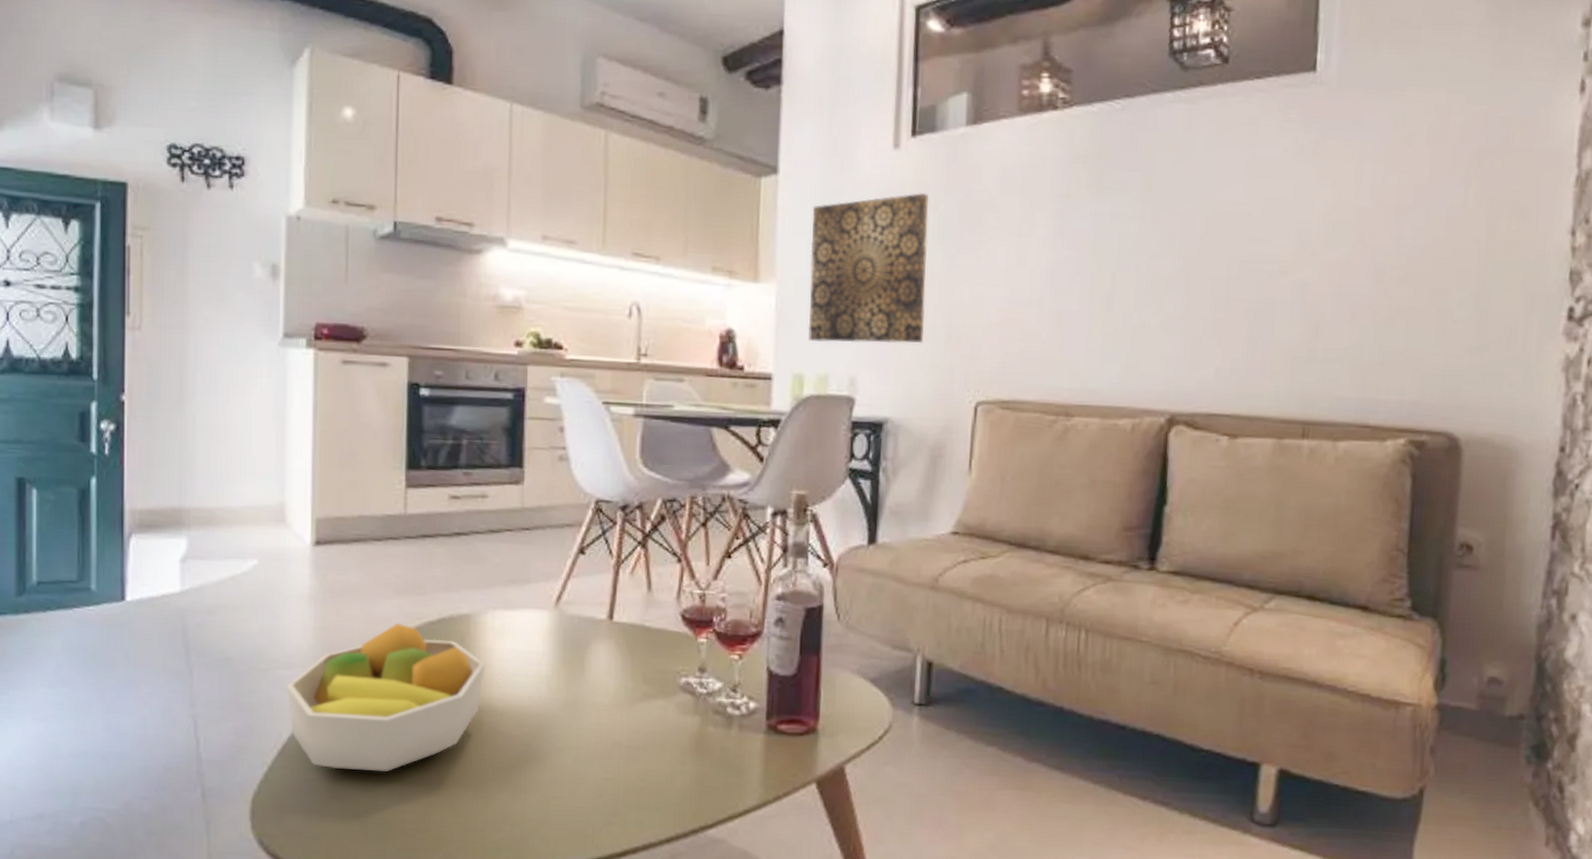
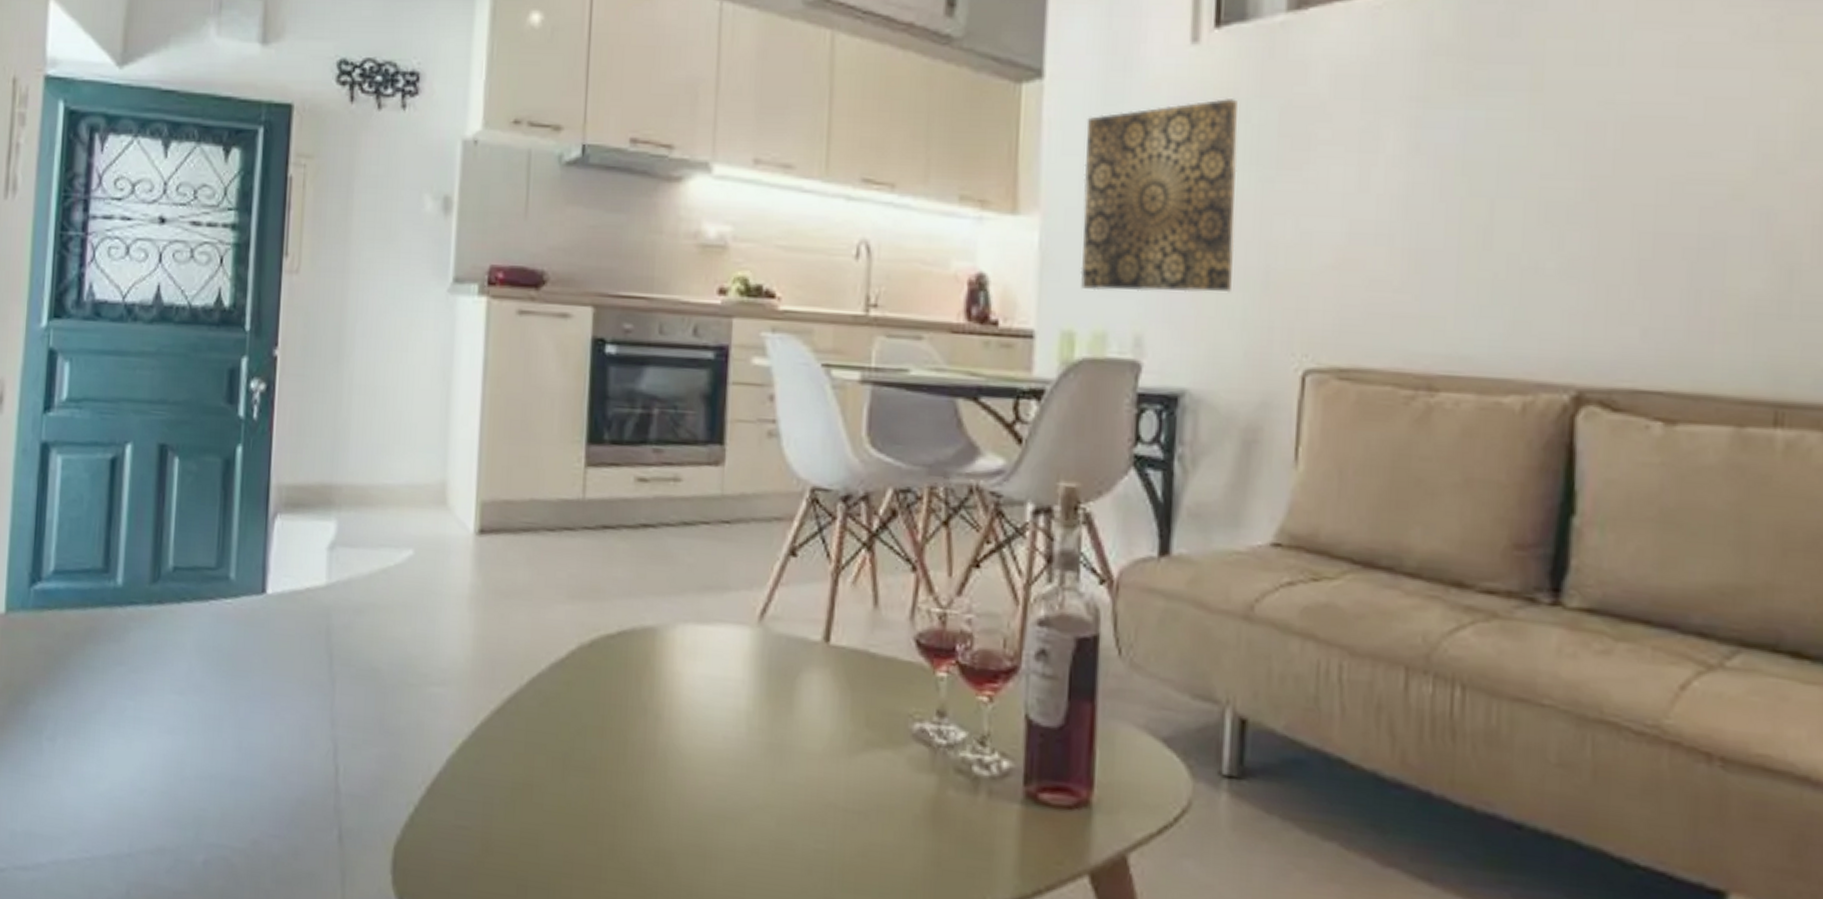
fruit bowl: present [286,623,486,773] -> none [439,634,673,824]

